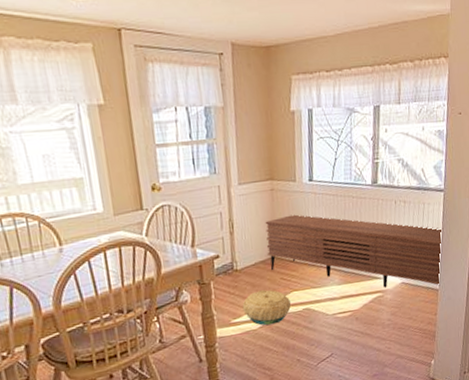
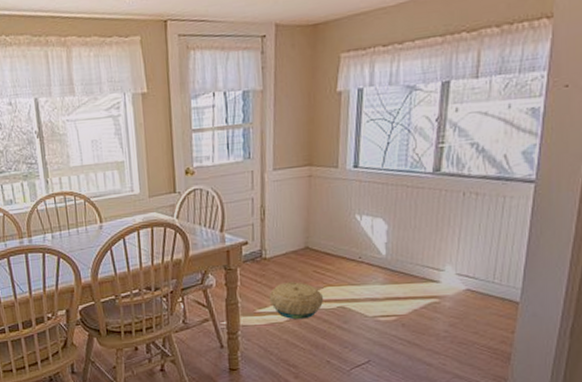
sideboard: present [265,214,443,288] -> none [299,203,531,298]

